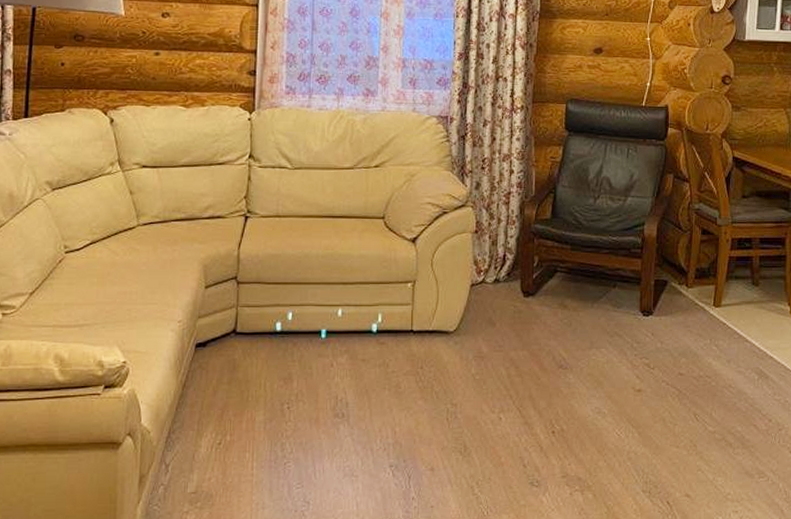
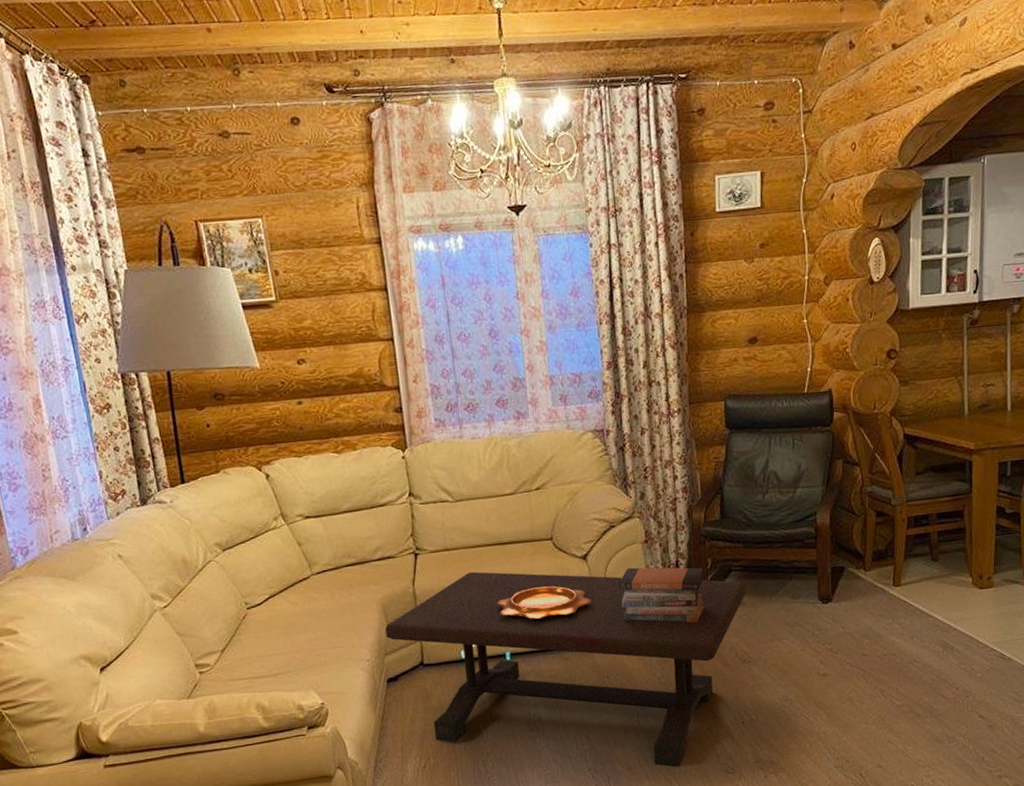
coffee table: none [203,242,570,473] -> present [385,571,746,768]
decorative bowl: none [319,265,416,299] -> present [496,586,592,620]
book stack: none [444,256,529,321] -> present [618,567,705,623]

